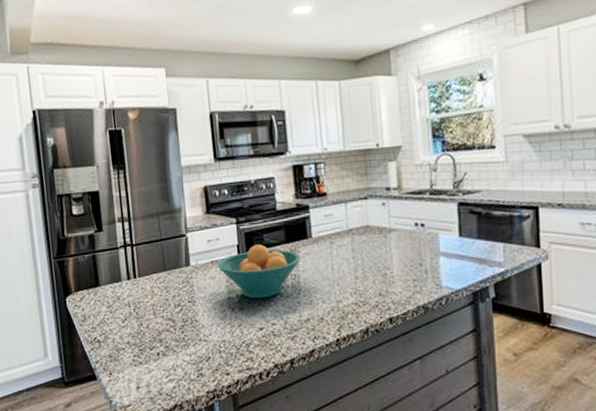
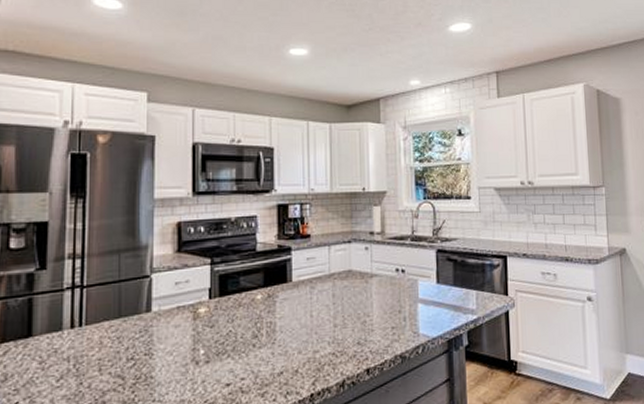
fruit bowl: present [218,244,301,299] -> none [184,288,278,350]

